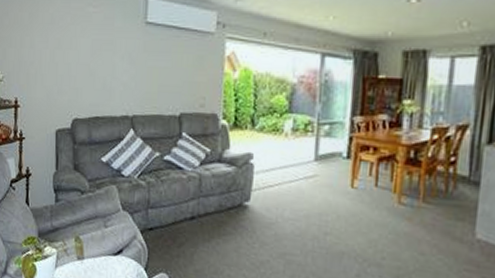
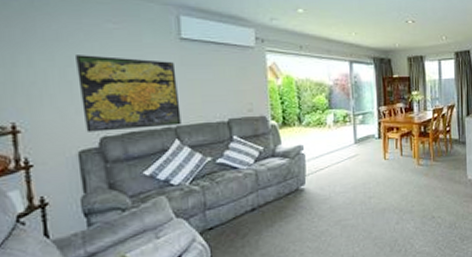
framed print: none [62,38,139,115] -> present [76,55,182,132]

